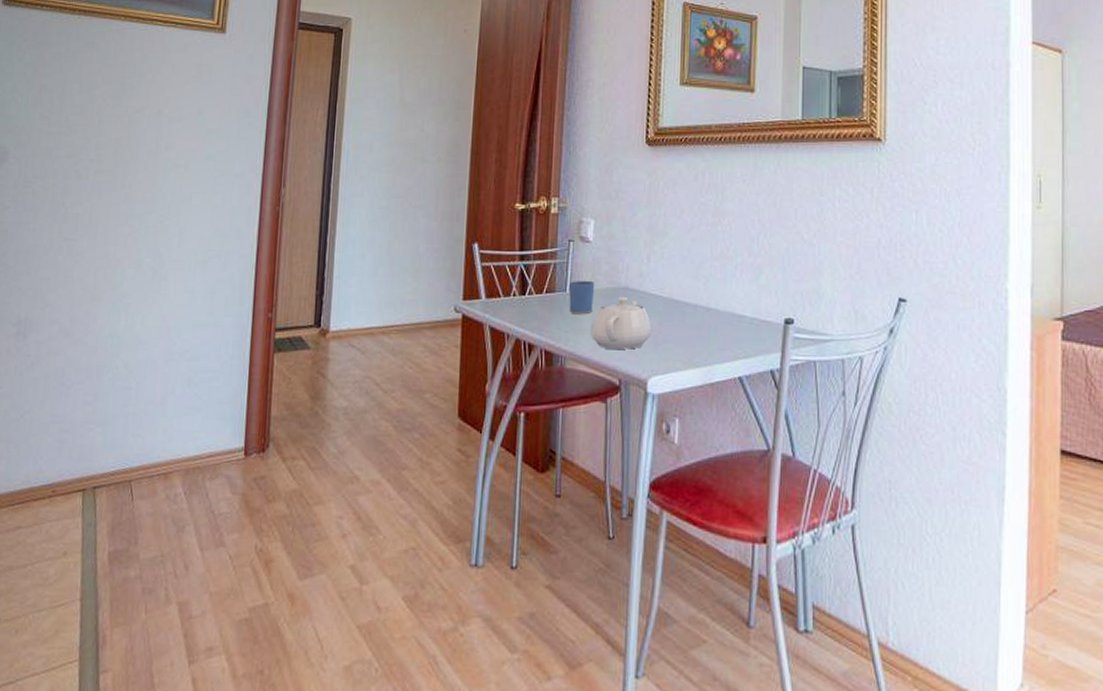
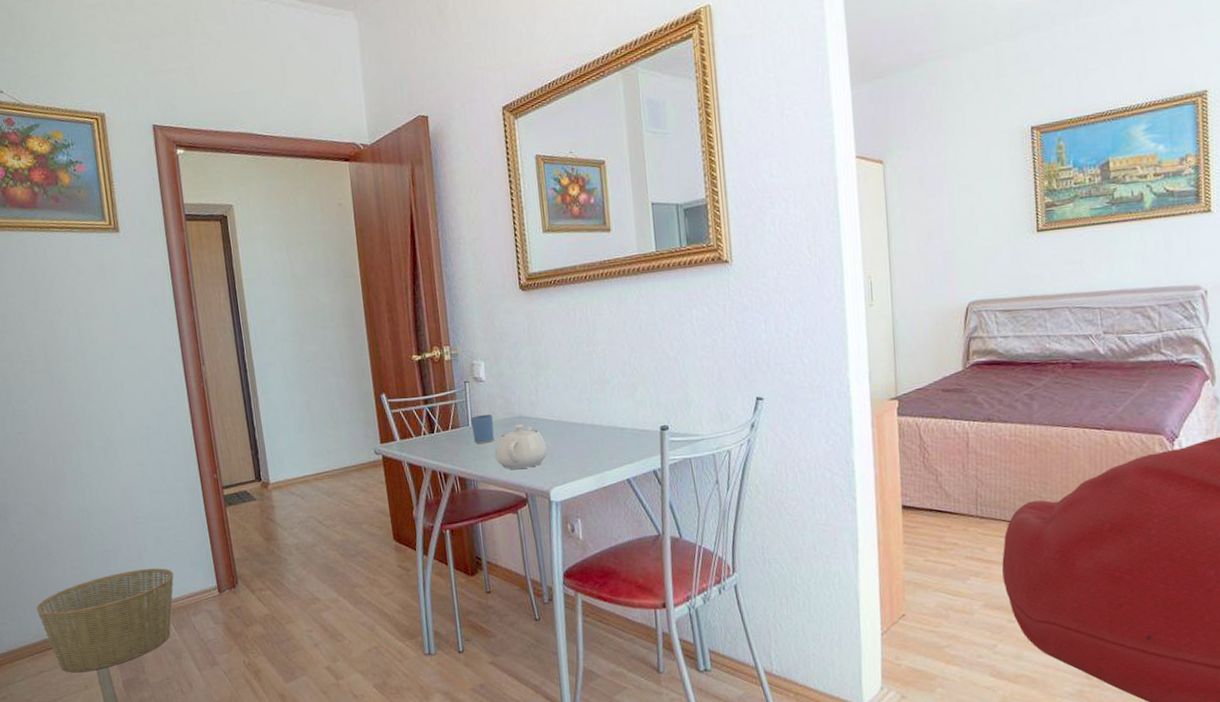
basket: none [31,415,198,535] -> present [36,568,174,673]

